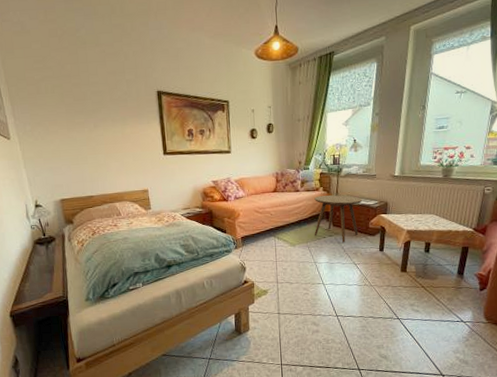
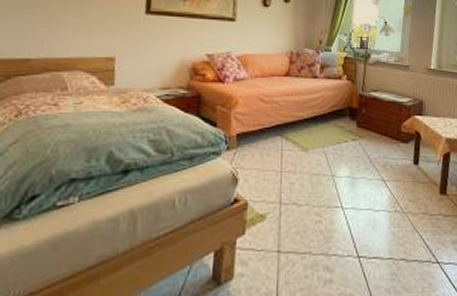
side table: present [314,195,363,242] -> none [333,86,394,150]

